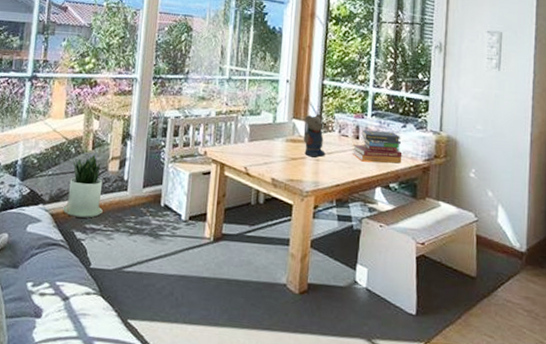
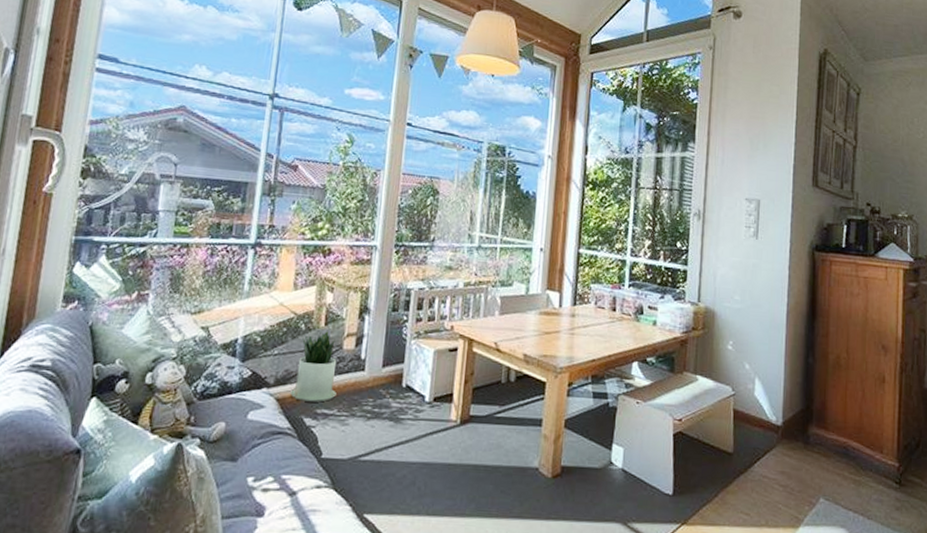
teddy bear: present [303,113,325,158] -> none [557,284,581,331]
books: present [353,129,403,164] -> none [609,301,660,337]

